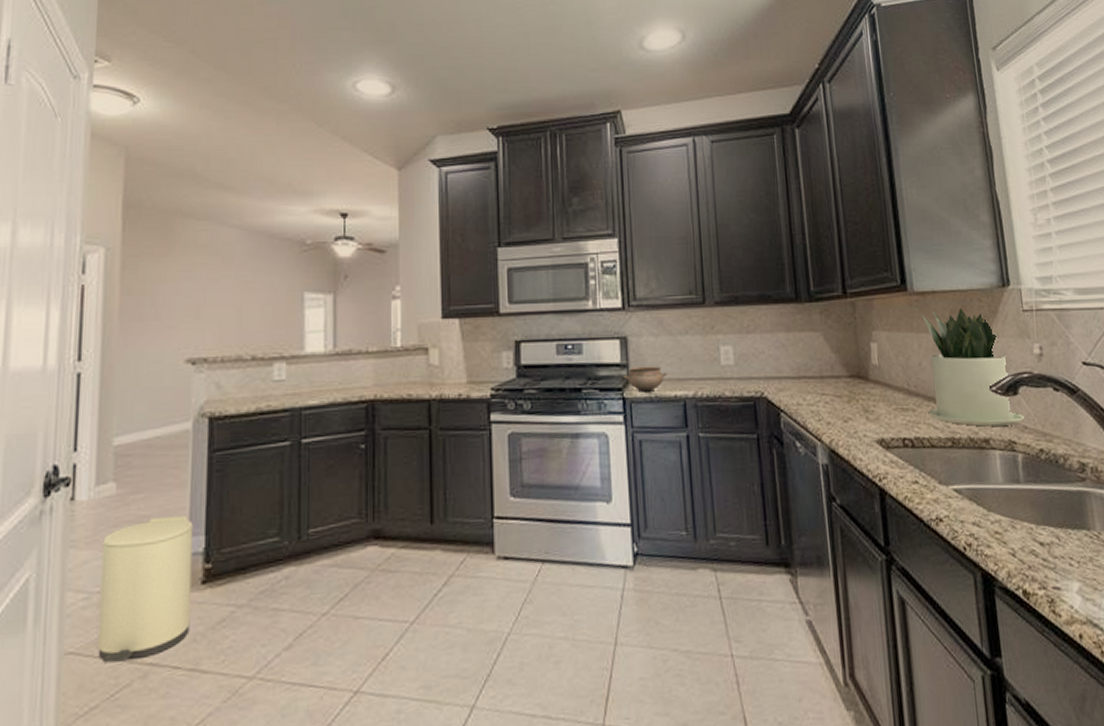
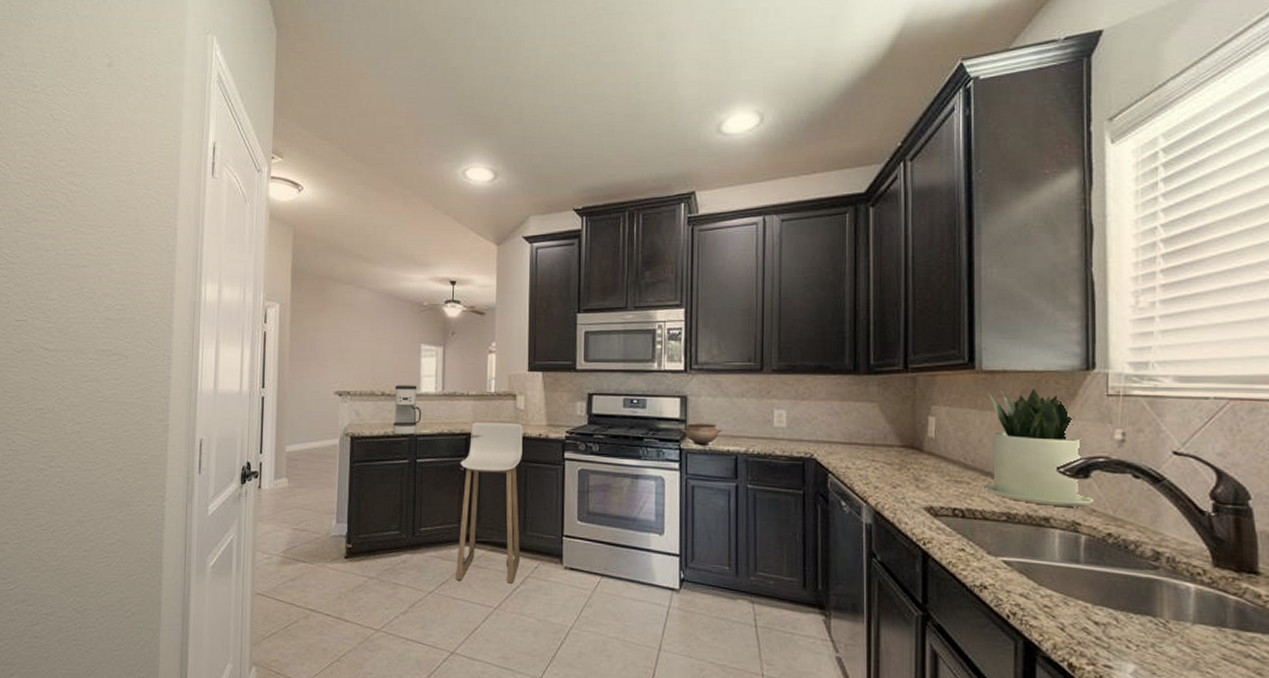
pedal bin: present [98,516,193,663] -> none [276,507,339,605]
coffee maker: none [268,344,307,410] -> present [393,385,422,435]
bar stool: none [358,383,441,593] -> present [456,422,523,584]

